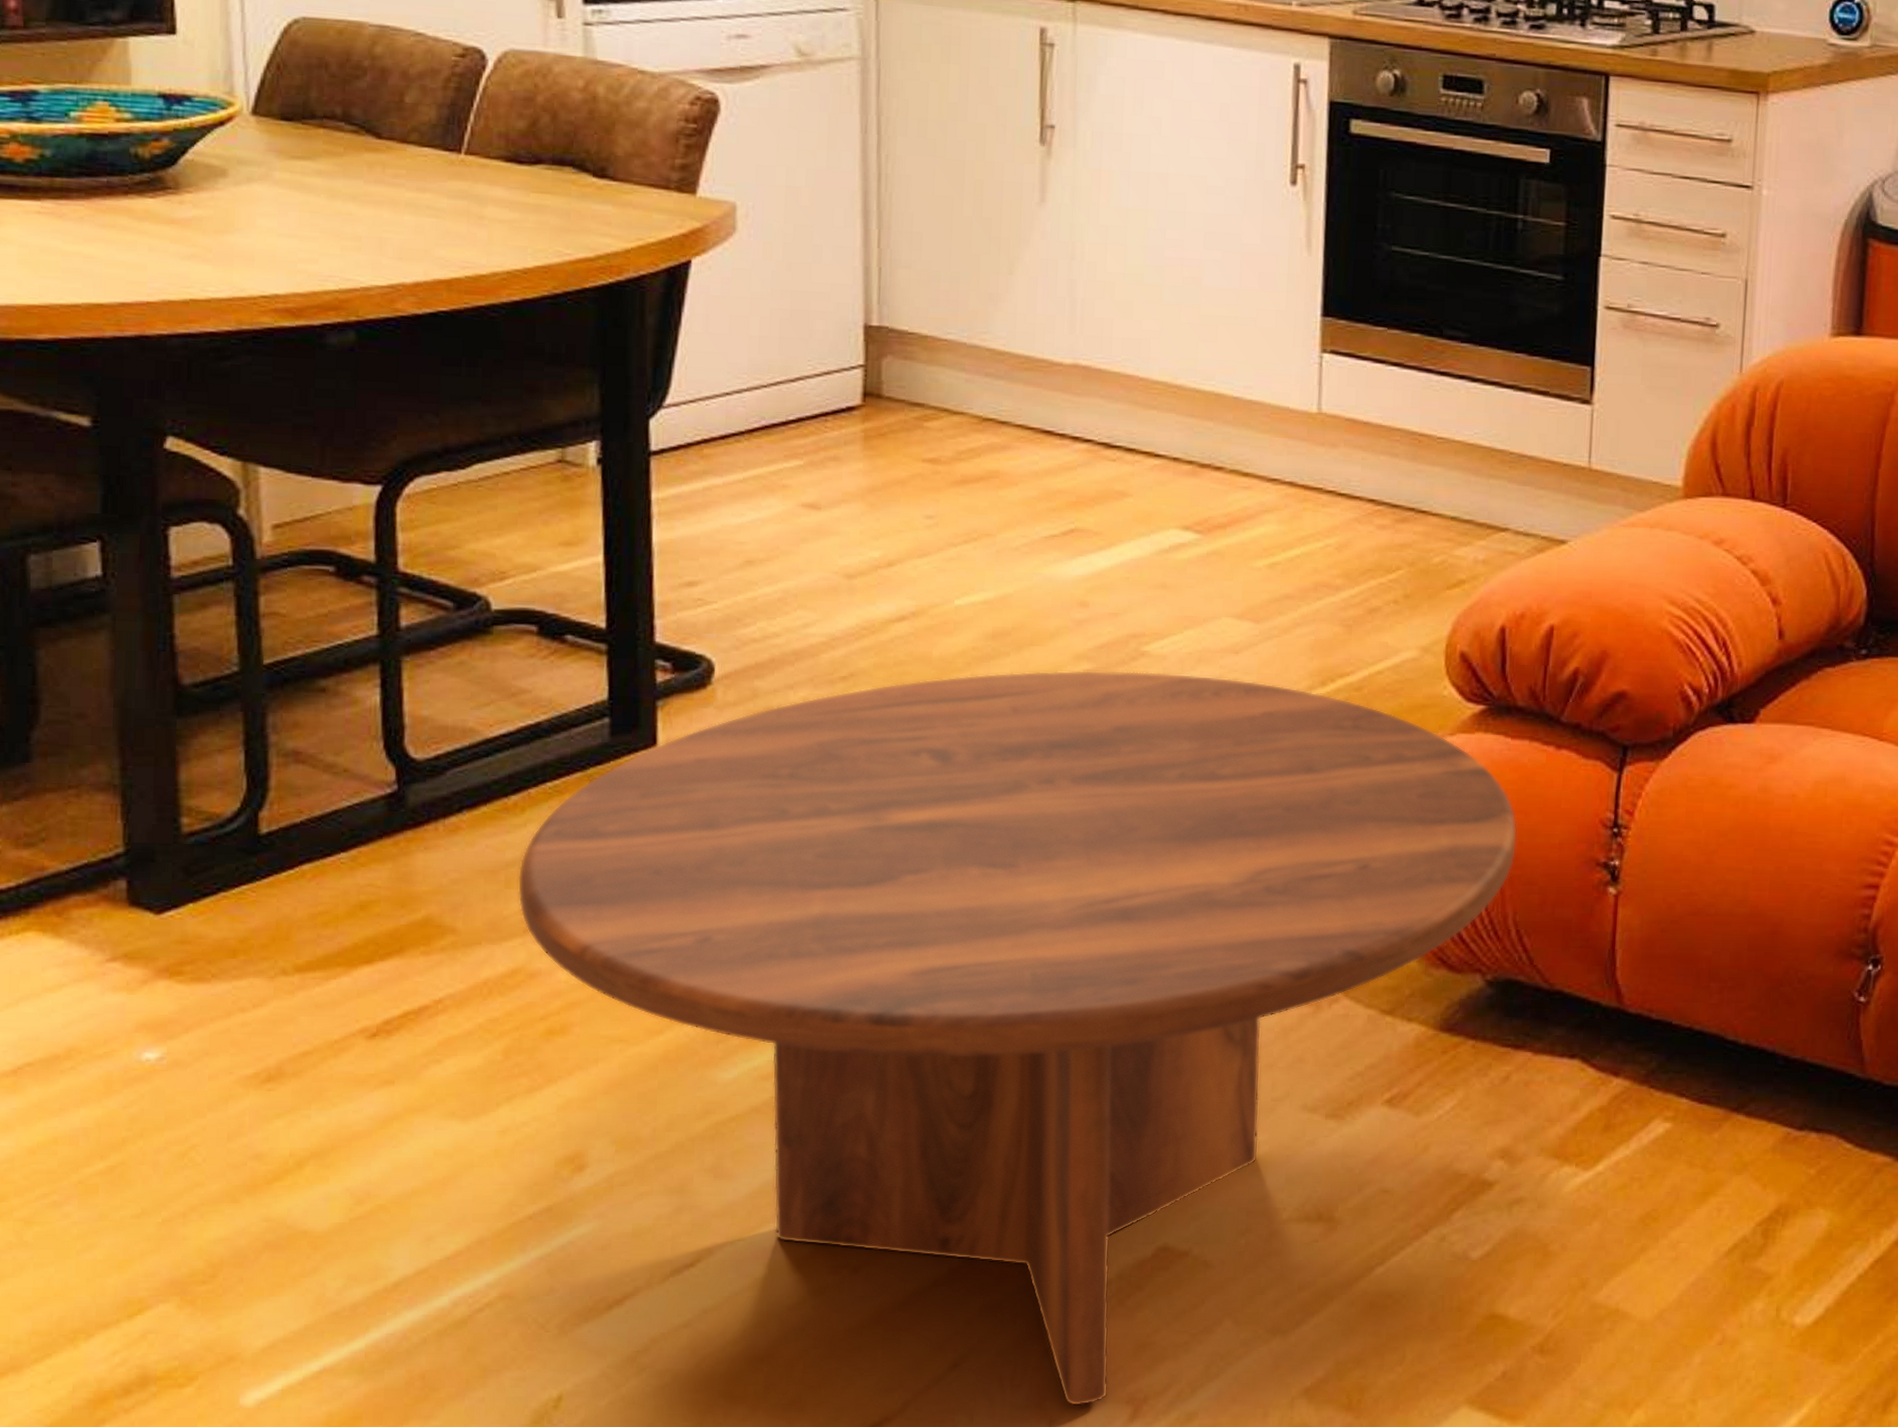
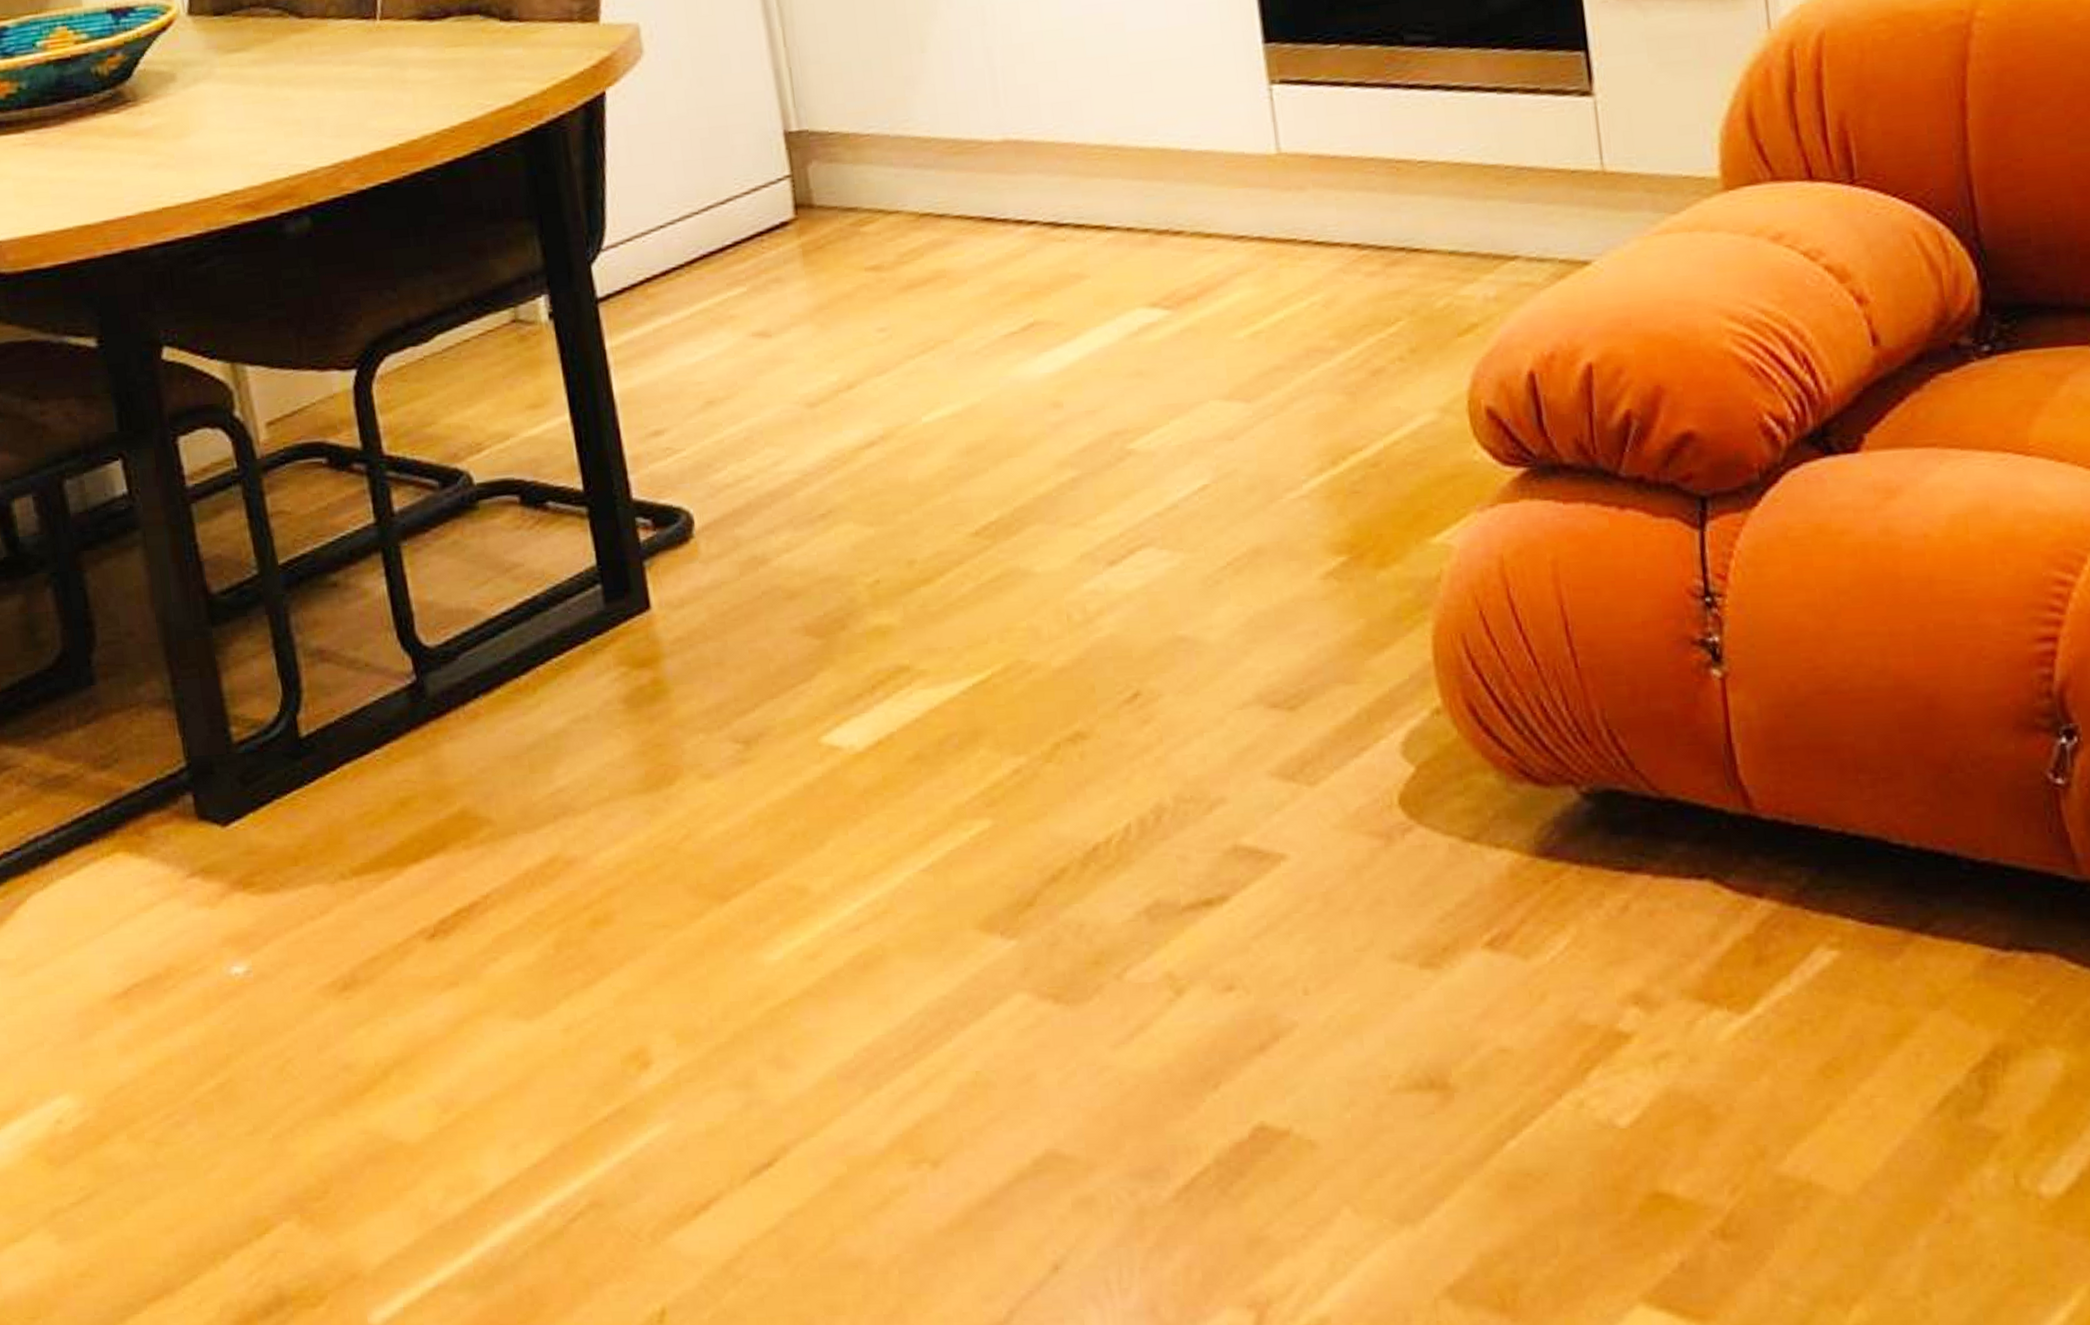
coffee table: present [517,670,1518,1406] -> none [539,469,1592,1312]

